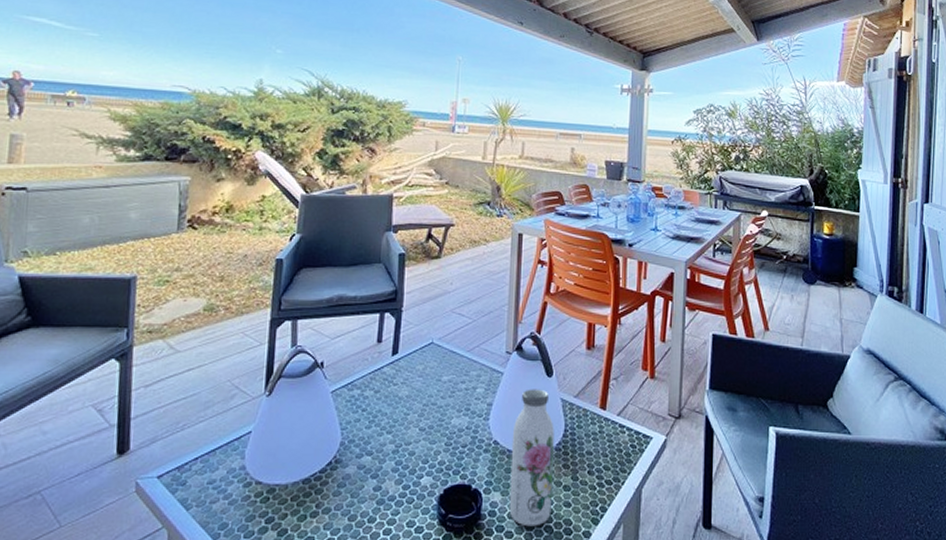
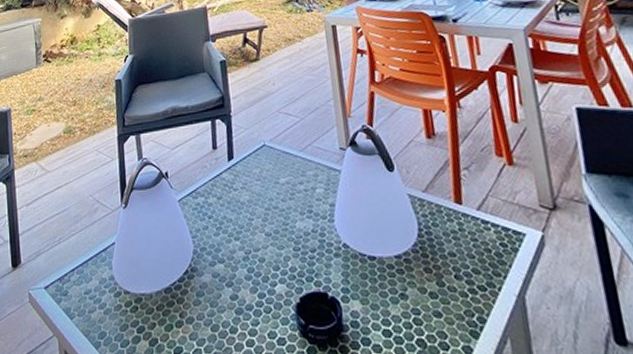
water bottle: present [509,389,554,527] -> none [361,185,421,340]

